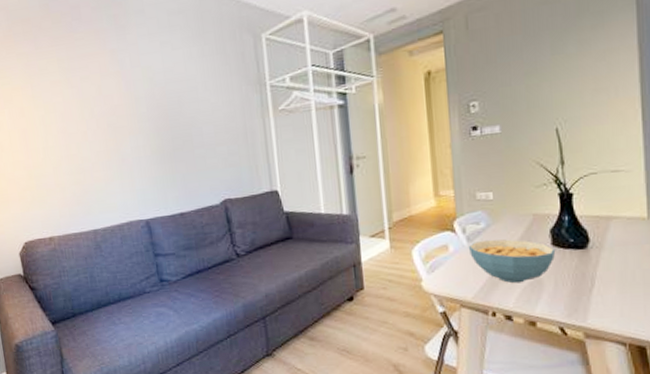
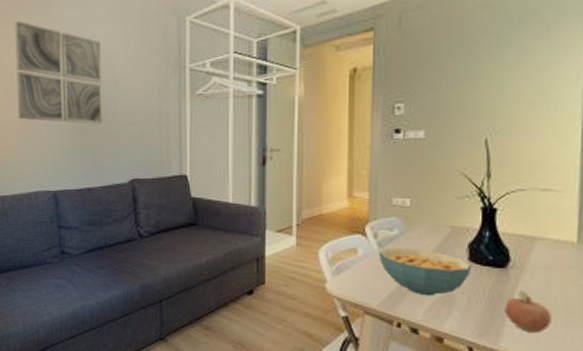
wall art: none [89,51,190,151] -> present [15,20,104,124]
fruit: none [589,268,632,307] -> present [505,291,551,332]

